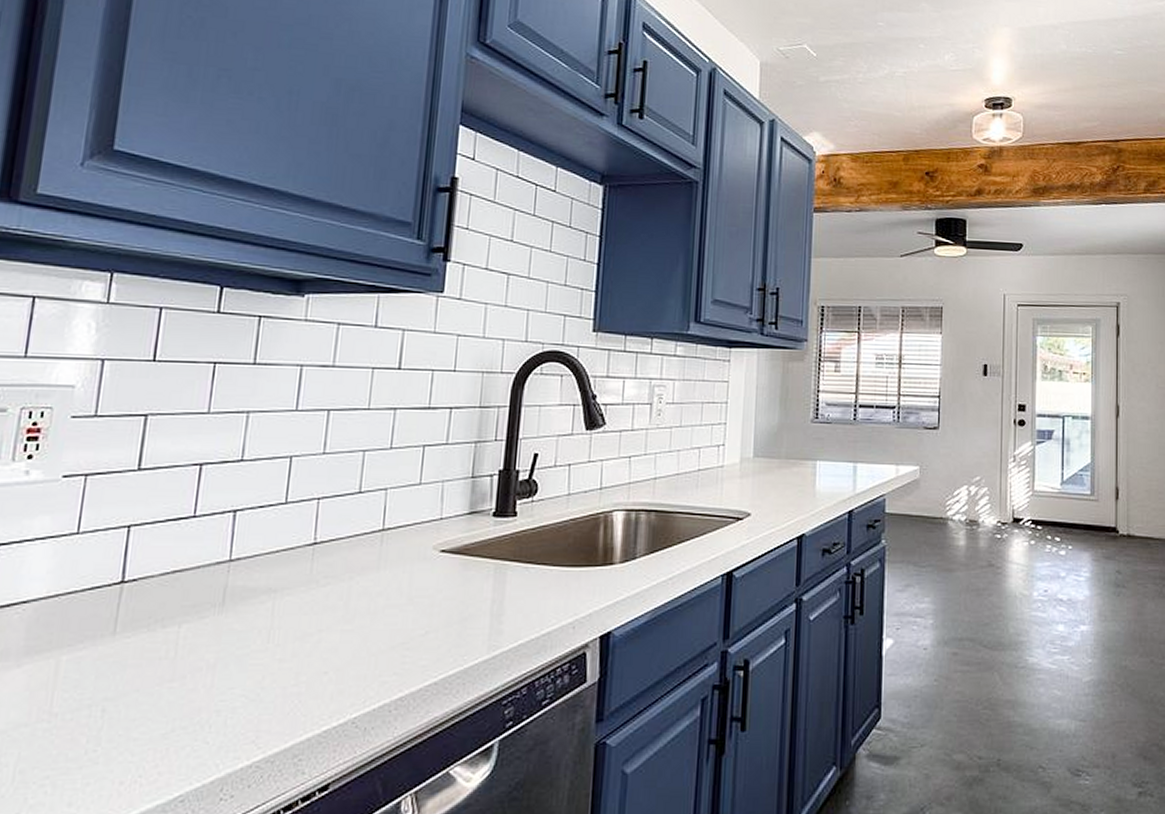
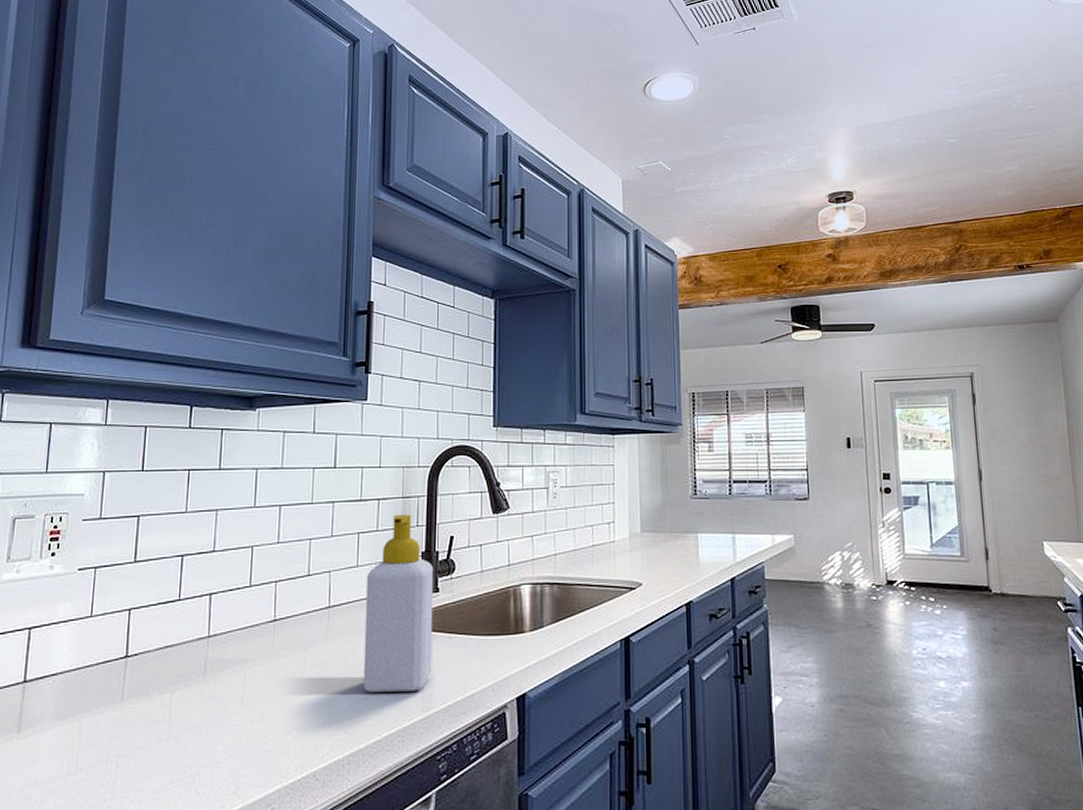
soap bottle: none [419,426,513,628] -> present [363,514,434,692]

